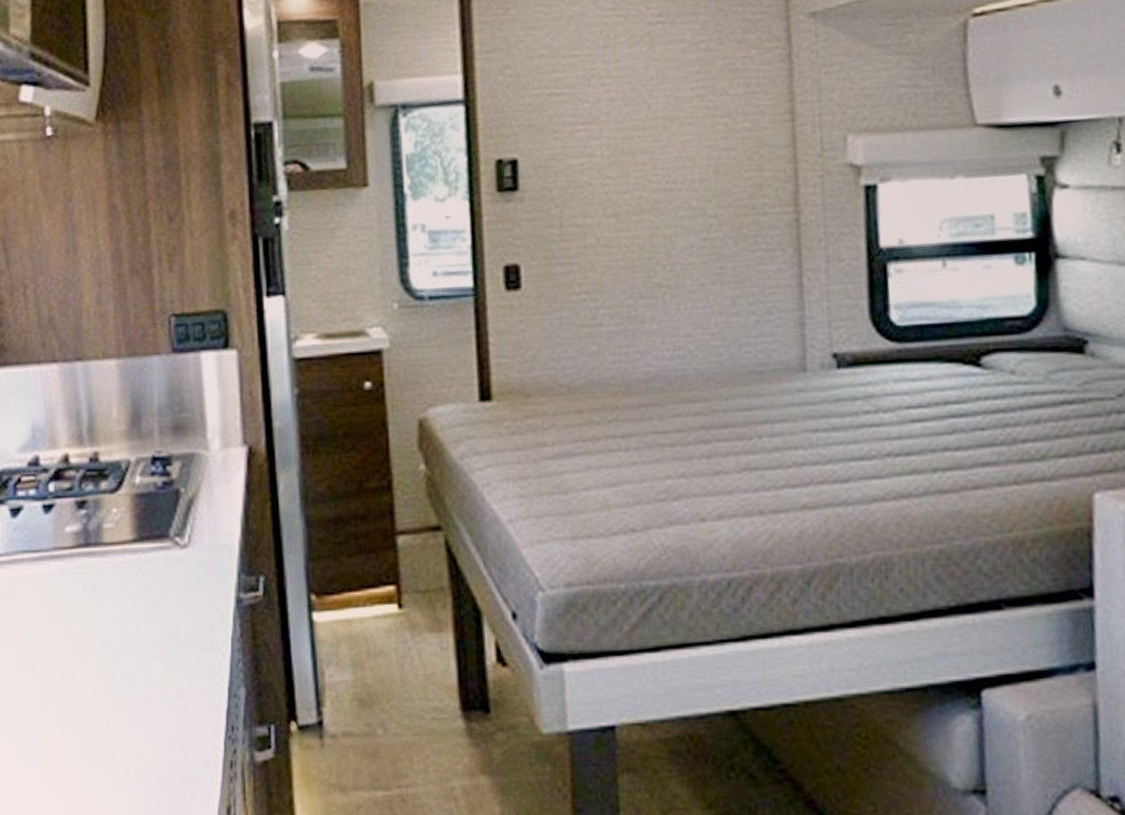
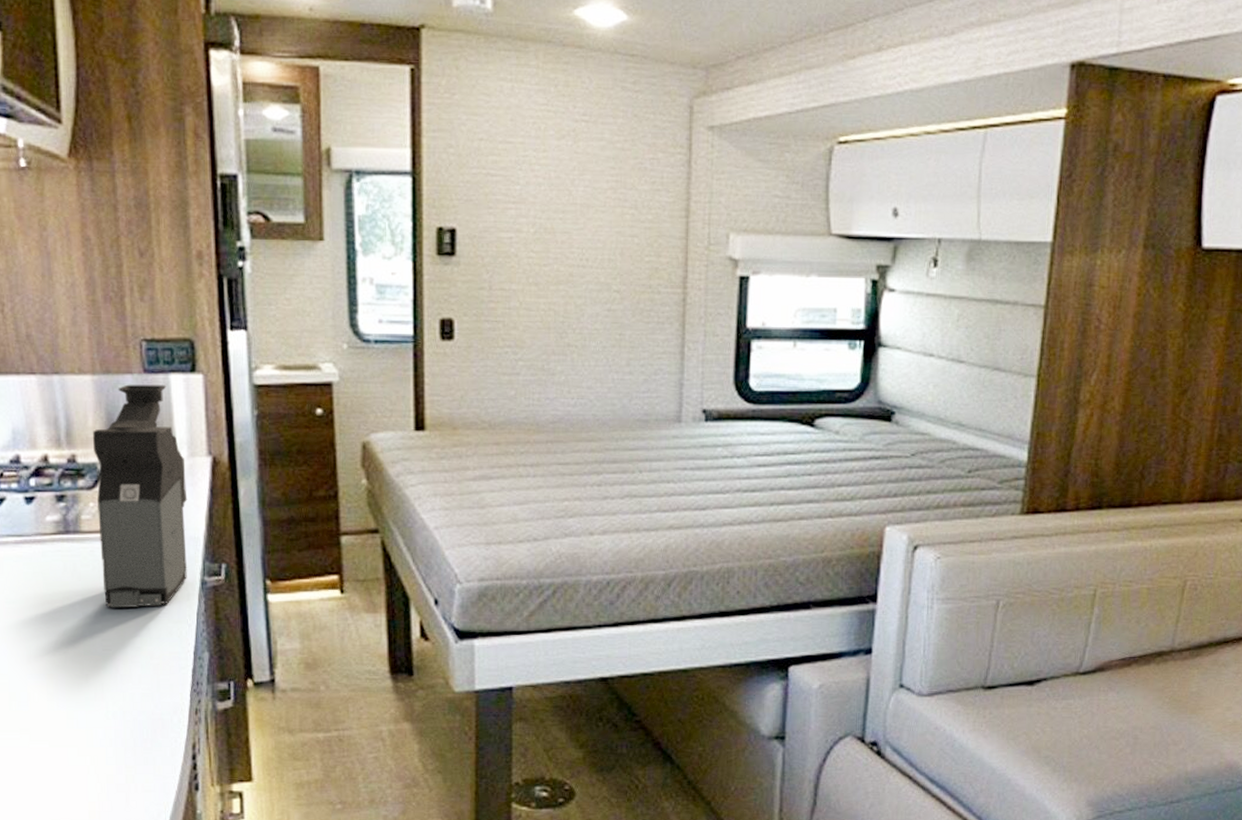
coffee maker: none [117,365,221,636] -> present [93,384,188,608]

